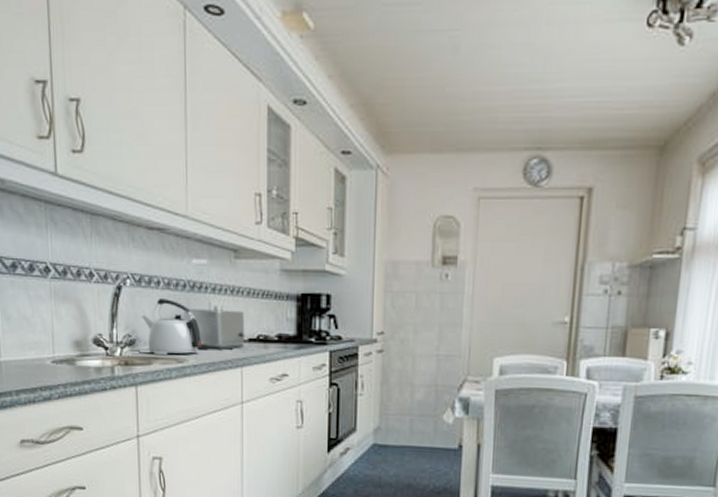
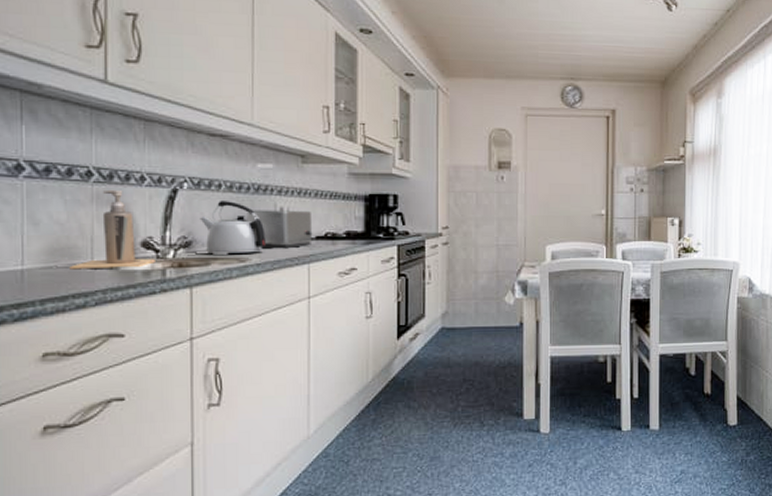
soap dispenser: none [36,285,105,364] -> present [69,189,155,270]

